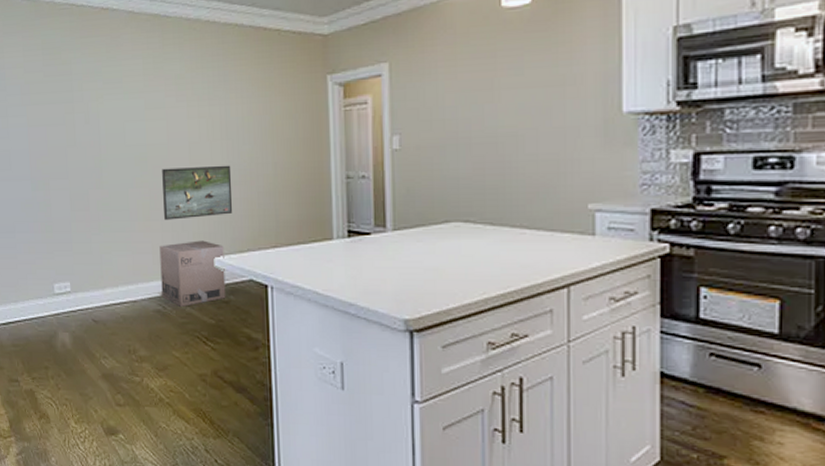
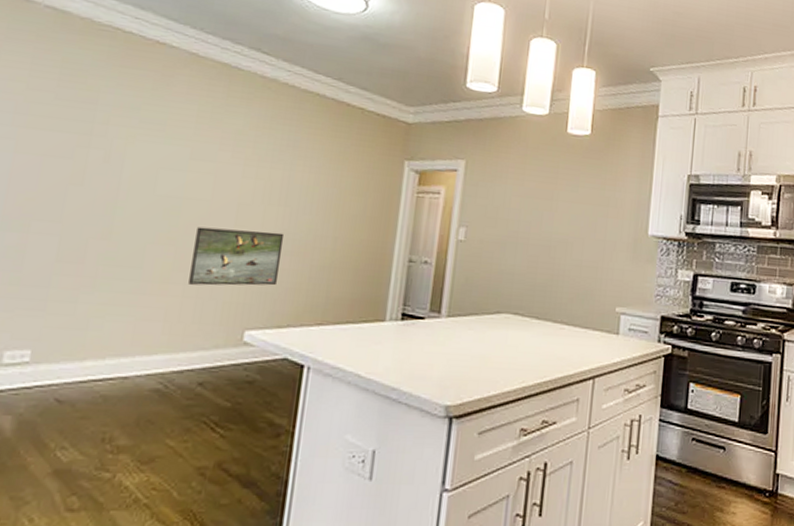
cardboard box: present [159,240,226,307] -> none [165,311,259,386]

